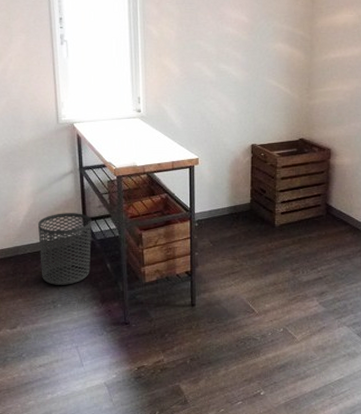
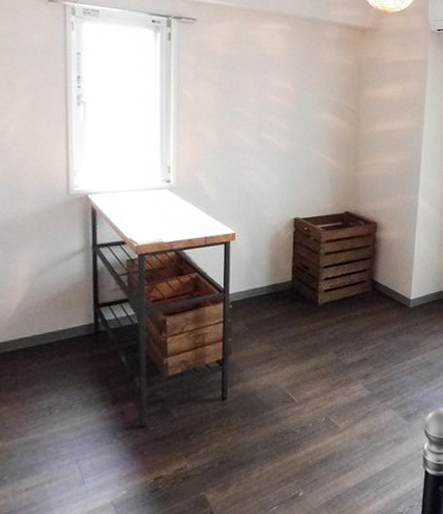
waste bin: present [38,213,91,285] -> none [34,298,105,387]

